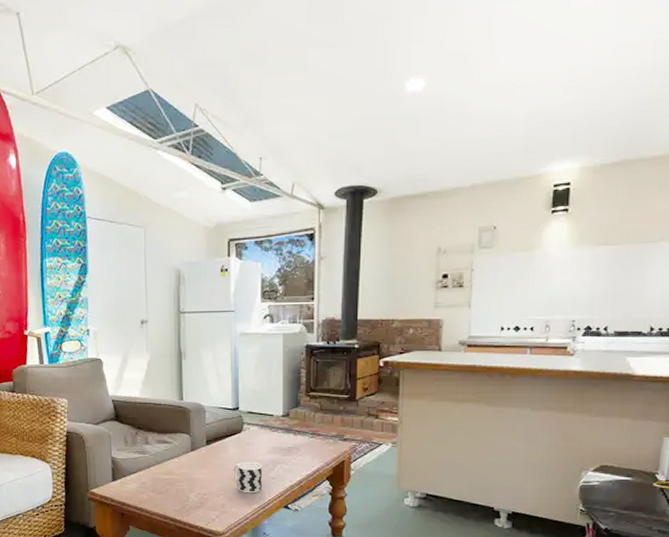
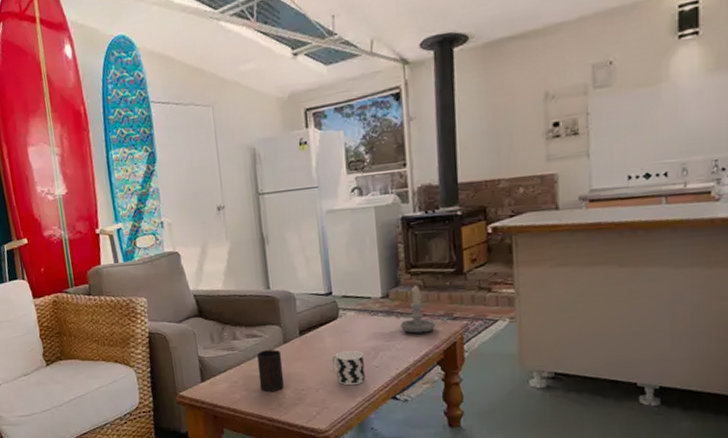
cup: none [165,456,189,494] -> present [256,349,285,392]
candle: none [296,407,328,451] -> present [399,285,436,334]

